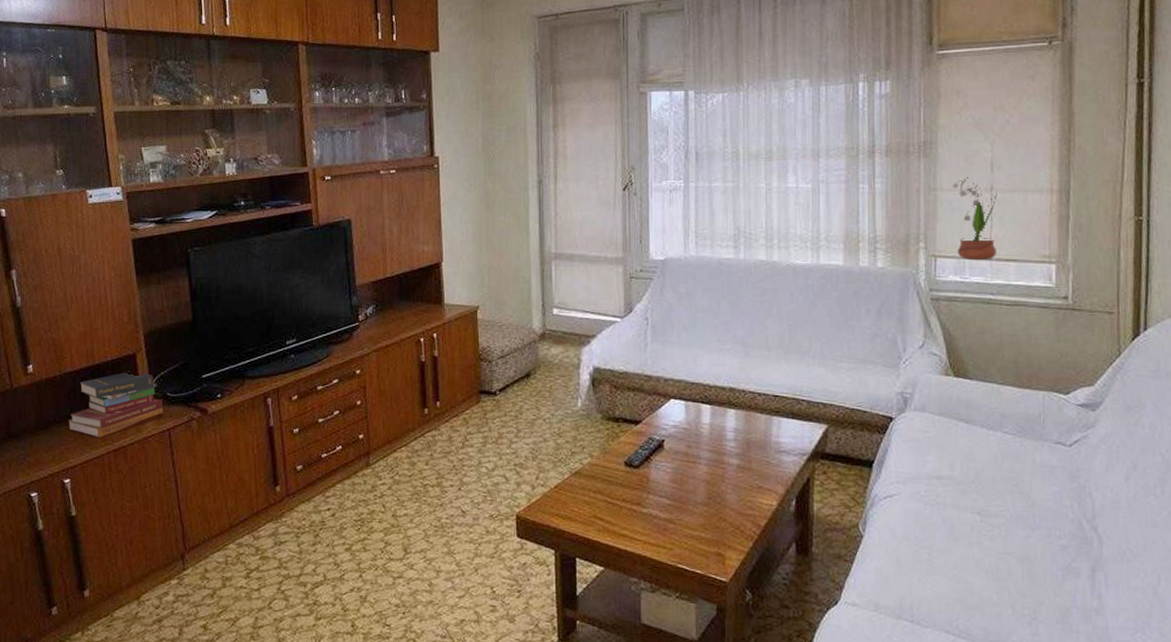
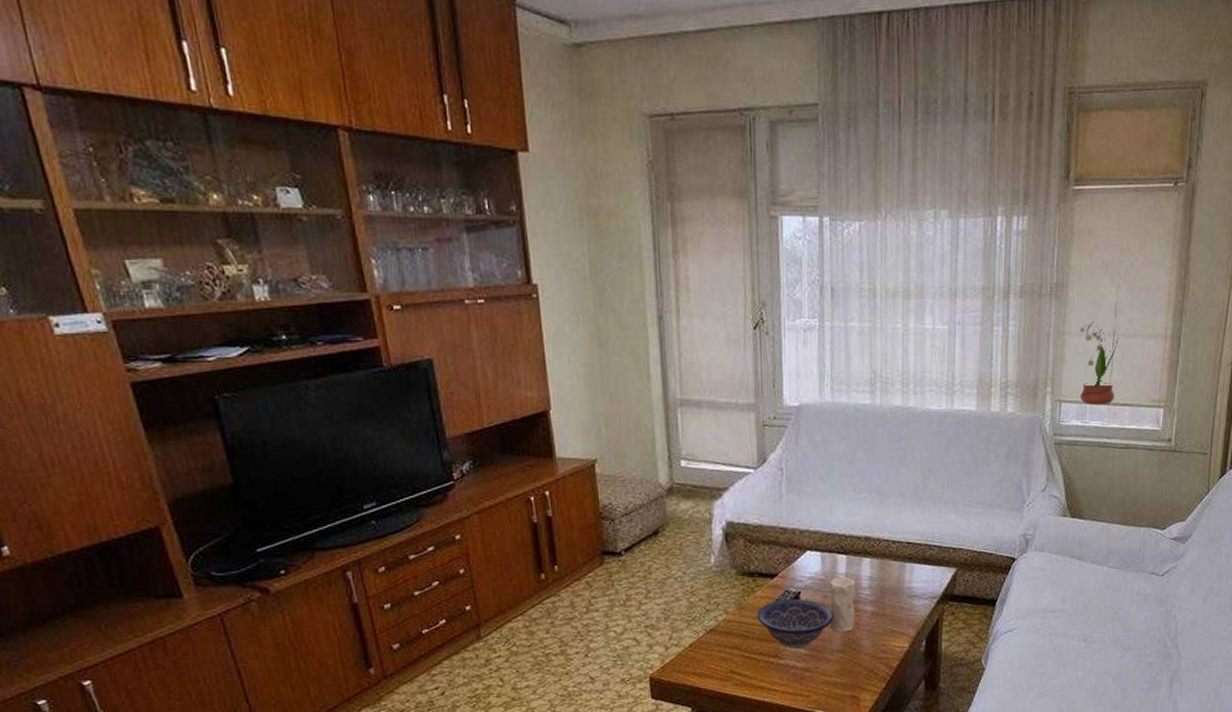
books: present [68,371,165,439] -> none [75,548,212,631]
decorative bowl: none [621,446,698,498] -> present [757,598,834,649]
candle: none [693,427,721,485] -> present [829,576,856,633]

